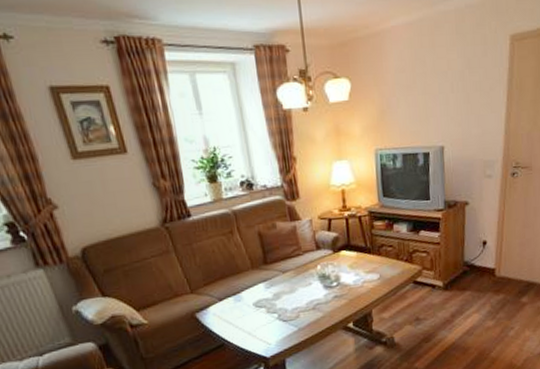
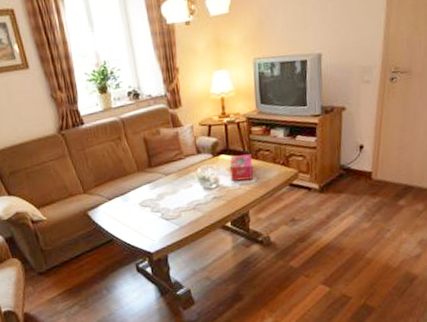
tissue box: none [351,250,376,279] -> present [229,154,253,182]

